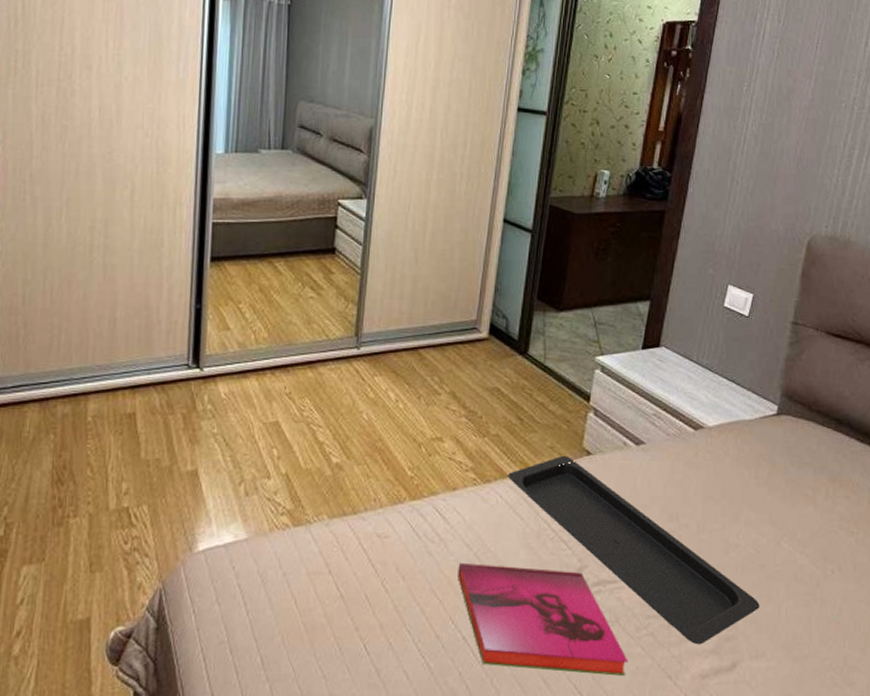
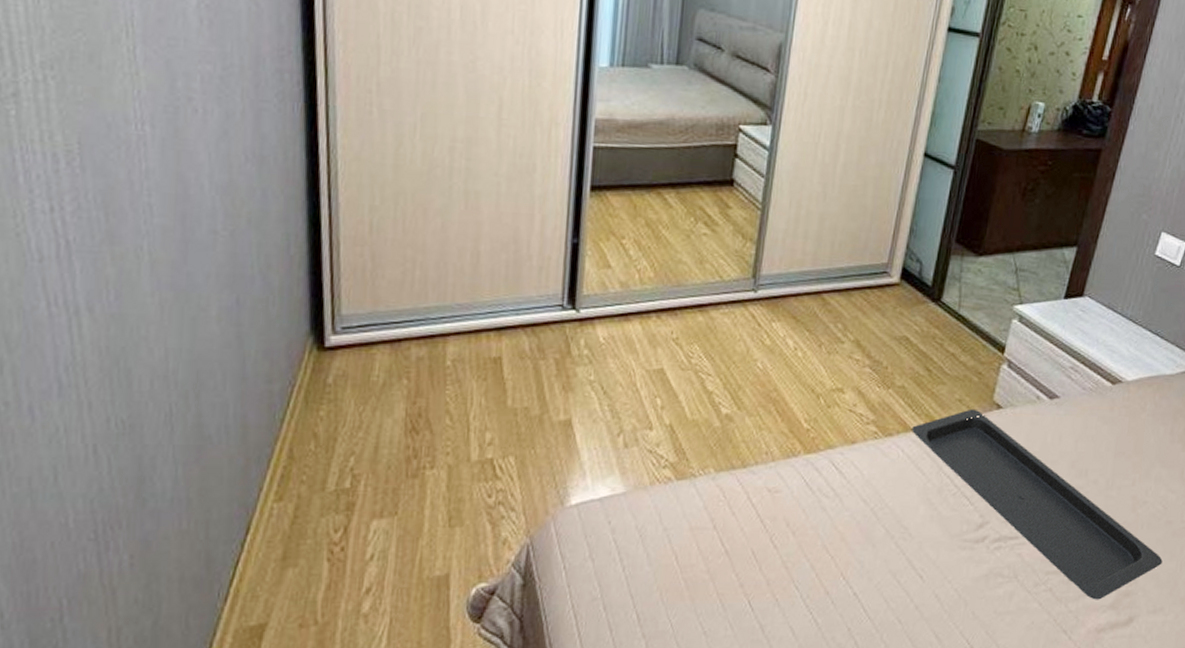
hardback book: present [458,562,628,676] -> none [852,518,1024,631]

